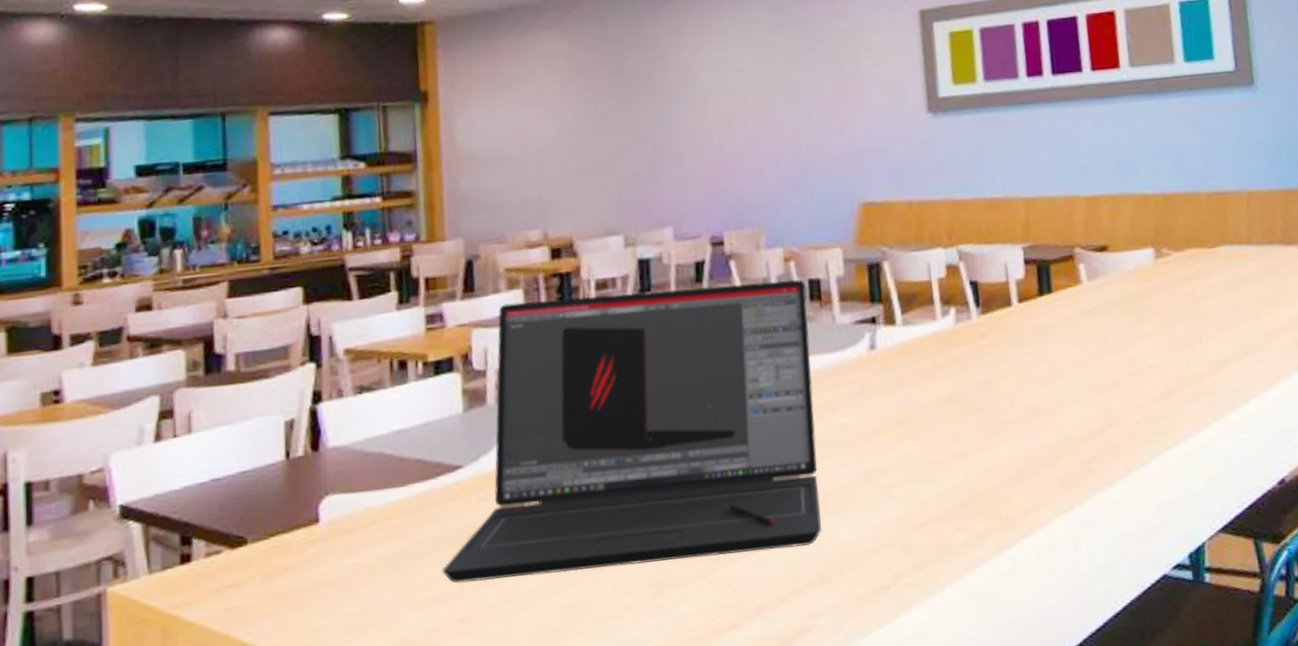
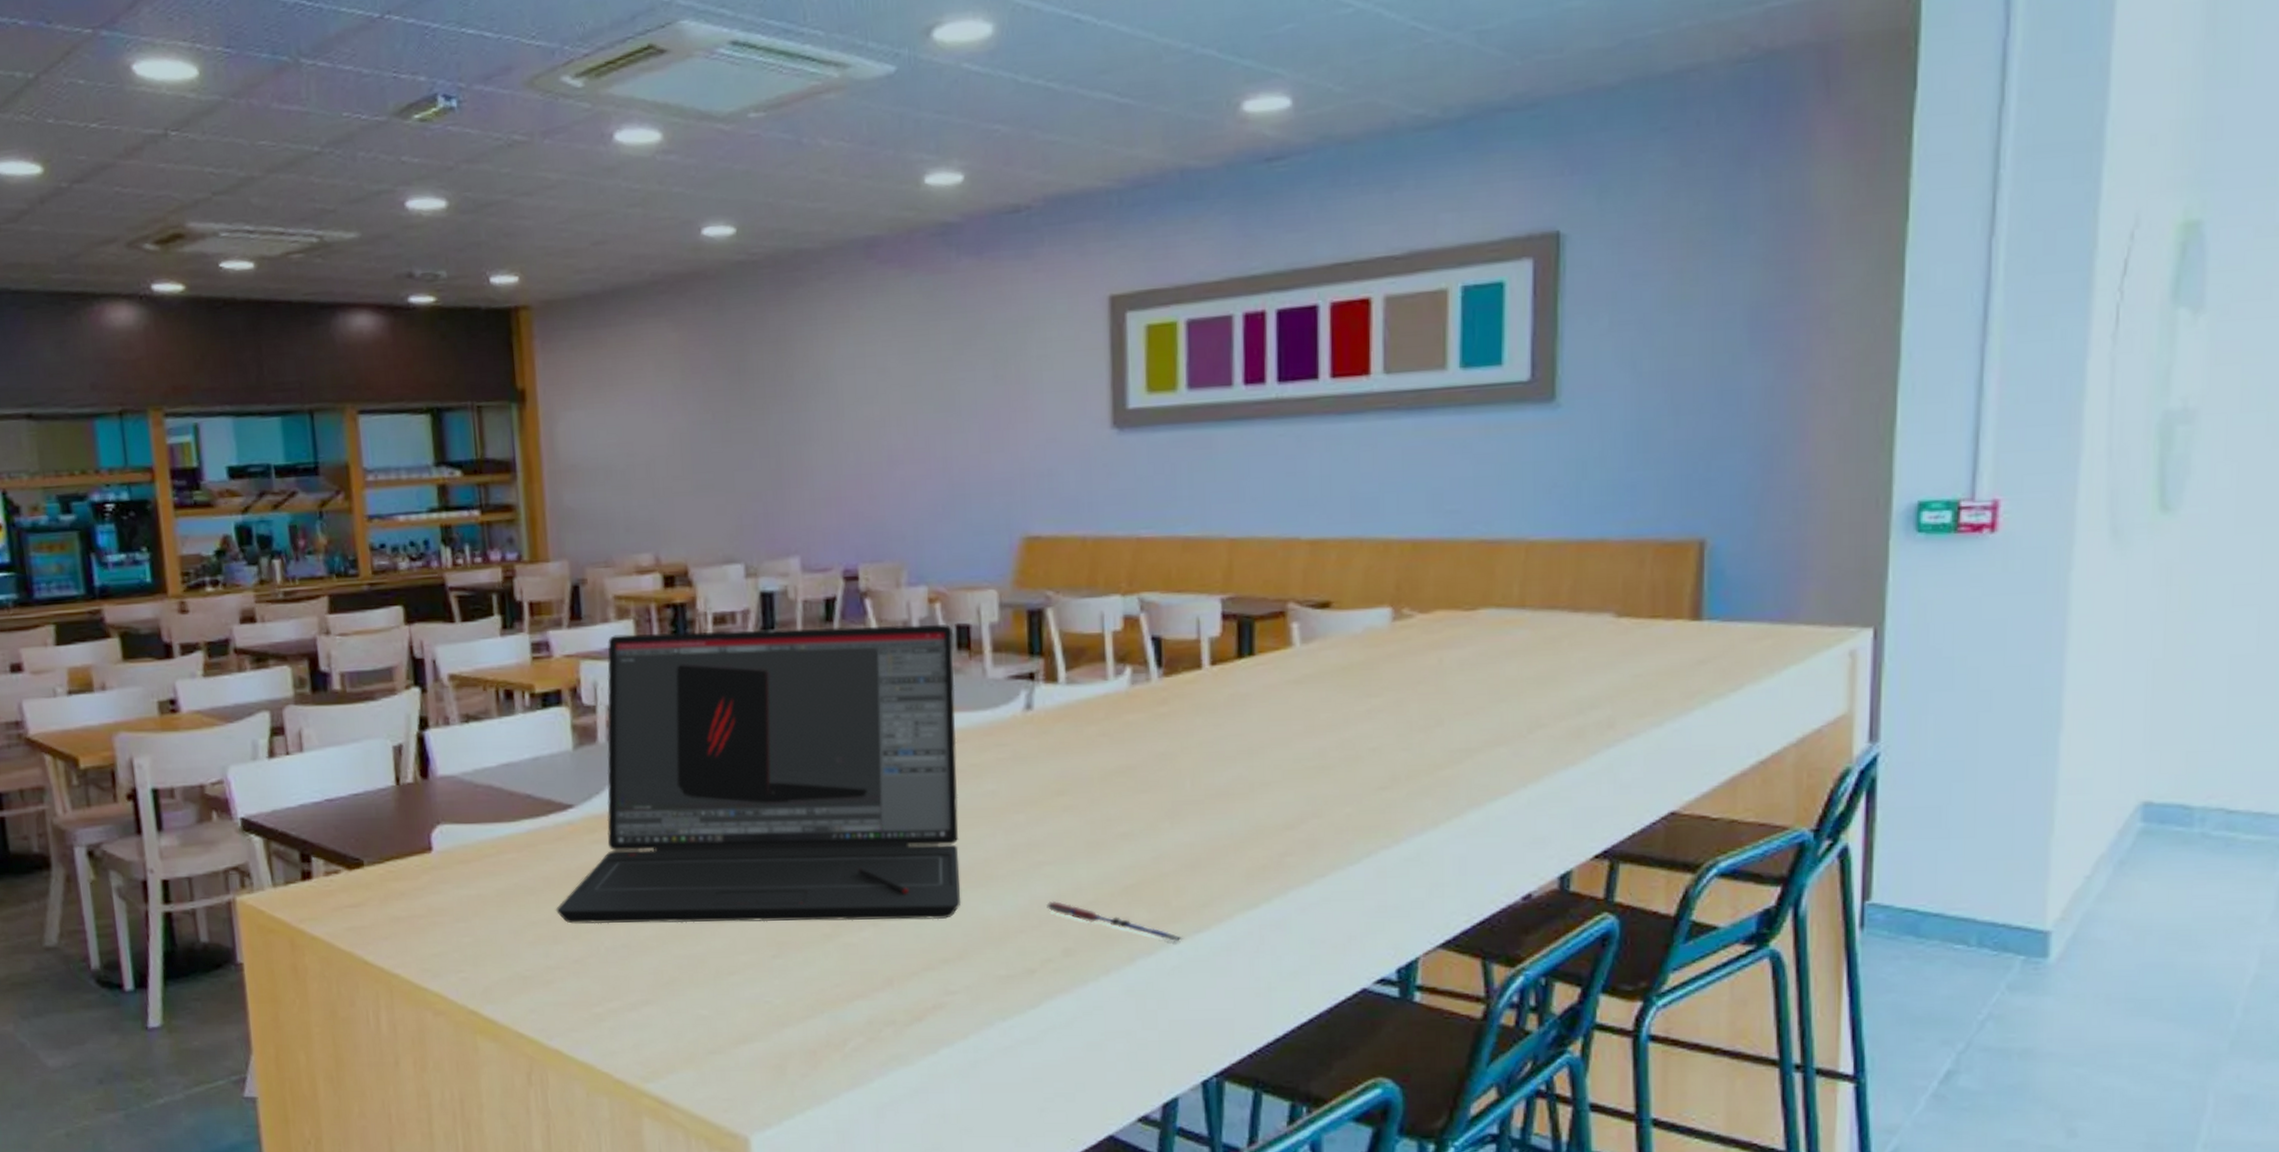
pen: none [896,519,1014,548] -> present [1046,900,1183,942]

